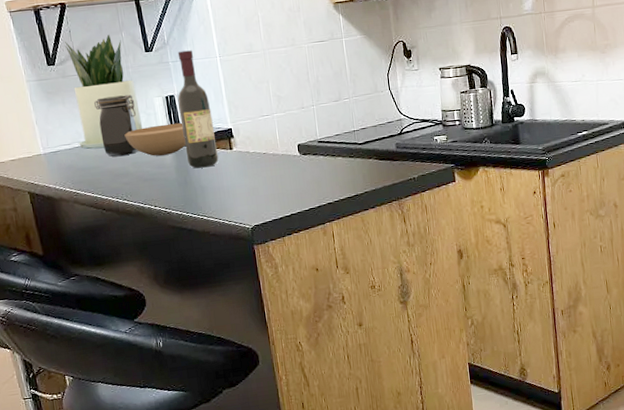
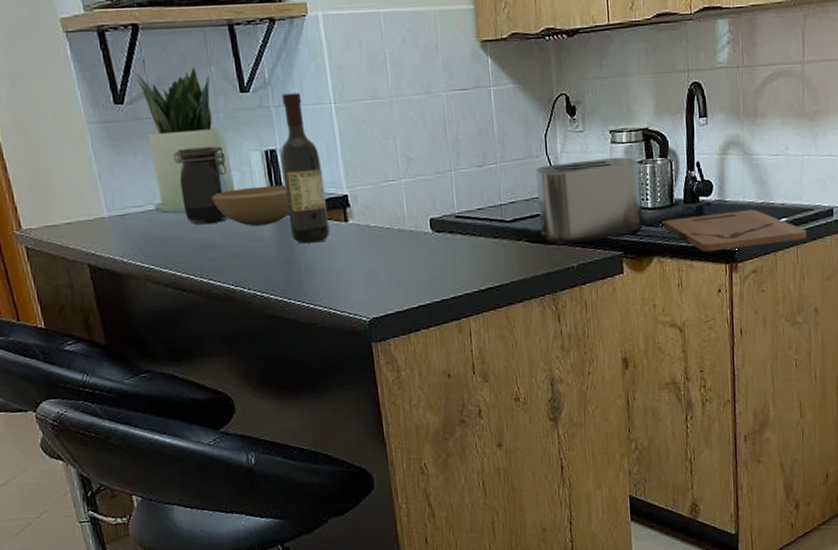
toaster: none [380,88,473,161] -> present [535,157,648,245]
cutting board: none [486,125,604,162] -> present [664,209,807,252]

